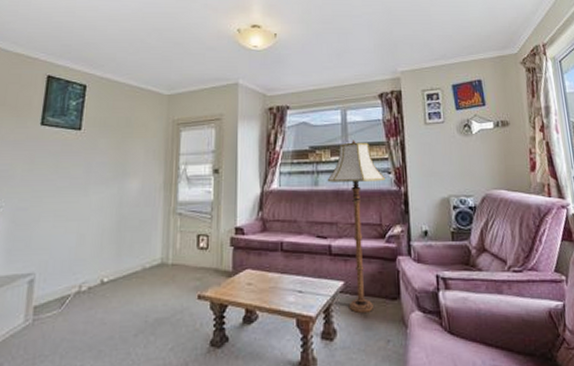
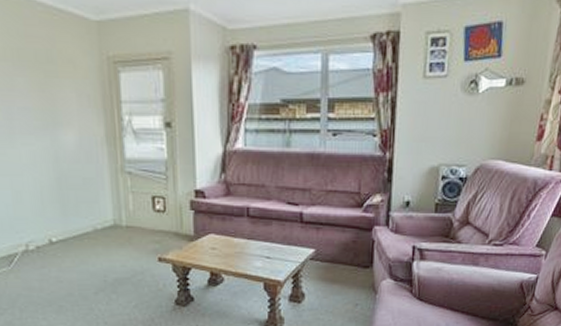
floor lamp: present [327,139,385,313] -> none [301,93,369,279]

